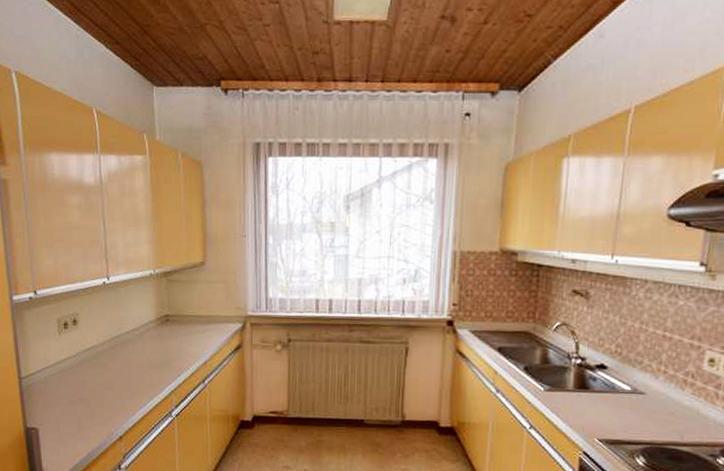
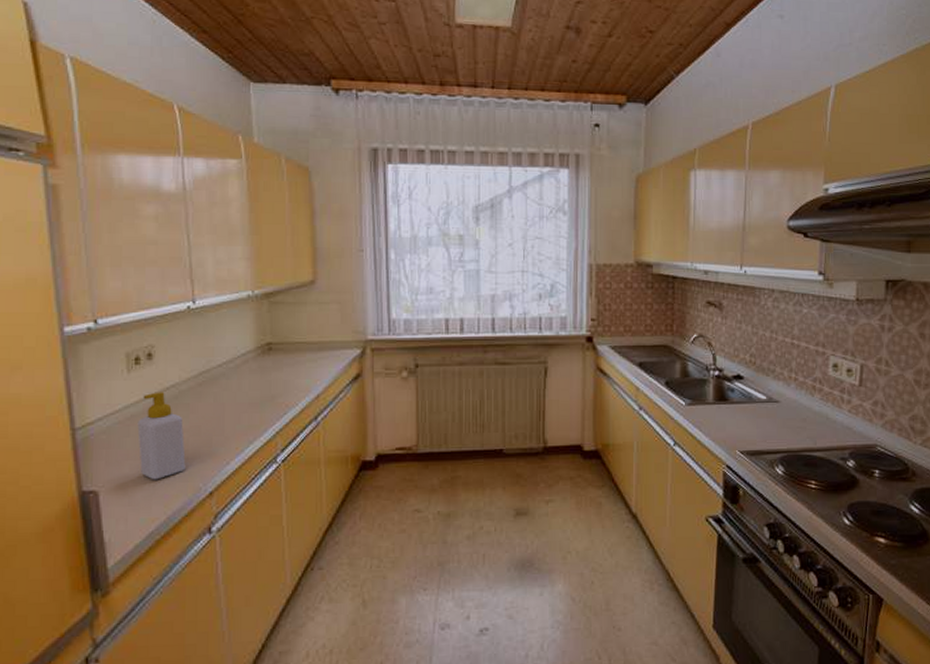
soap bottle: none [66,352,102,423] -> present [137,392,186,480]

